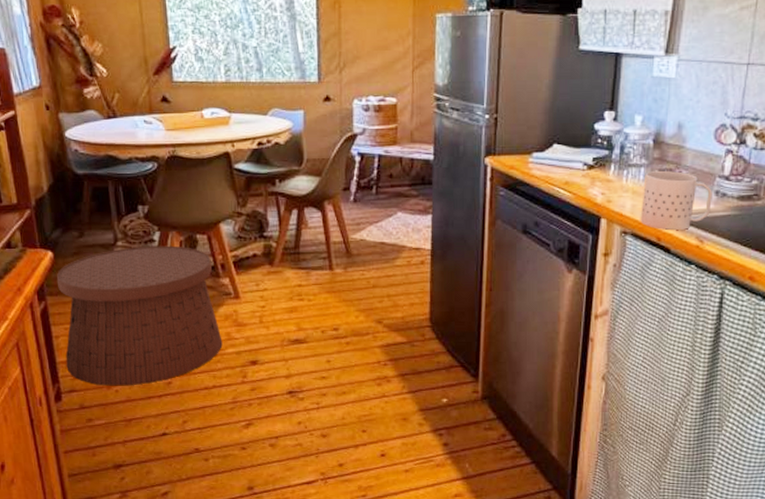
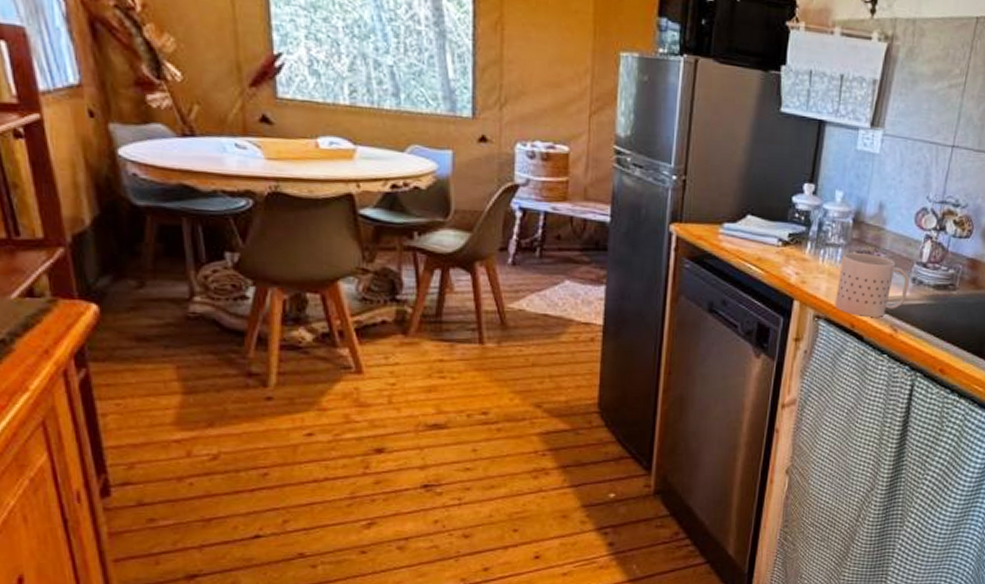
basket: present [57,245,223,386] -> none [105,303,339,478]

